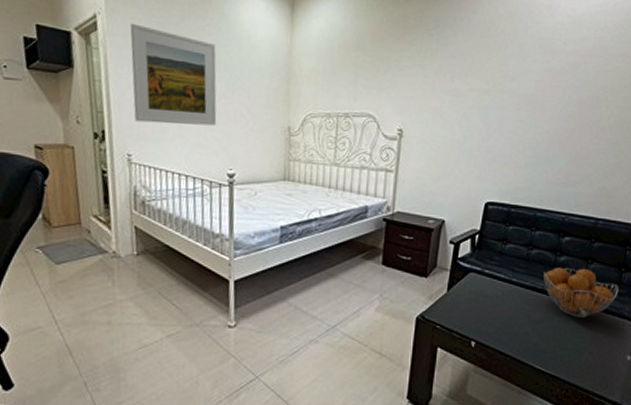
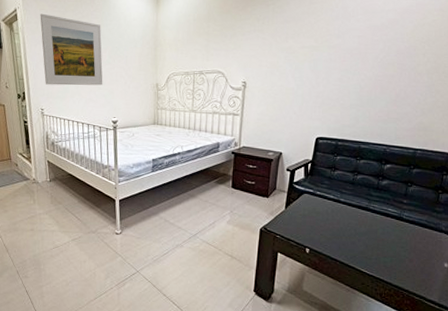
fruit basket: present [544,267,619,318] -> none [368,189,436,231]

